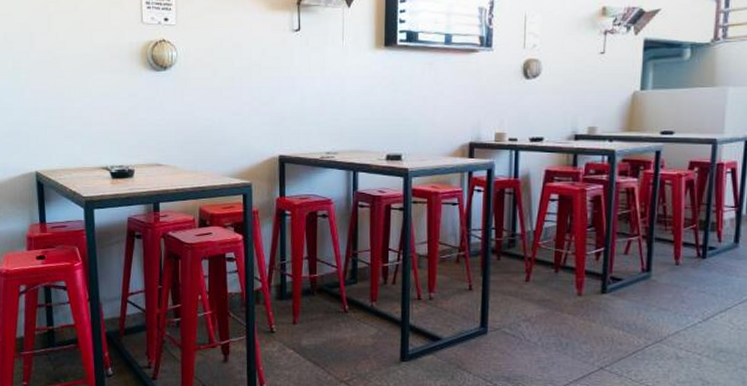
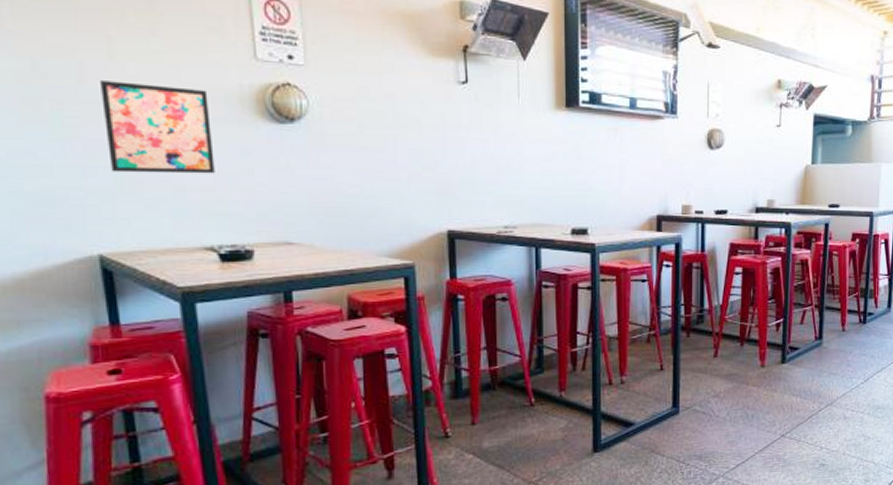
wall art: none [43,46,111,112] -> present [100,81,215,174]

